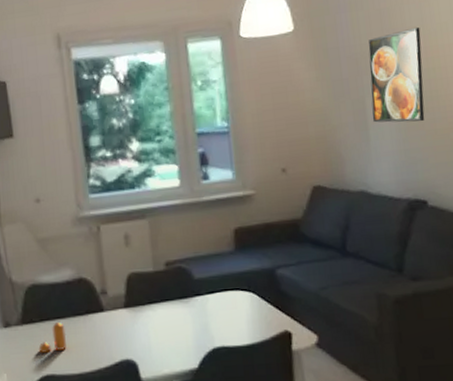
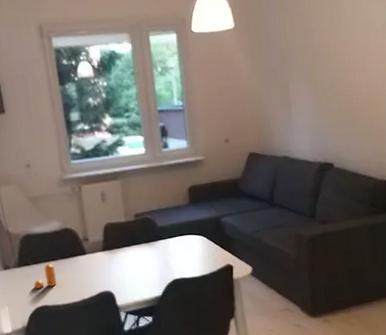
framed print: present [368,26,425,123] -> none [291,27,333,103]

